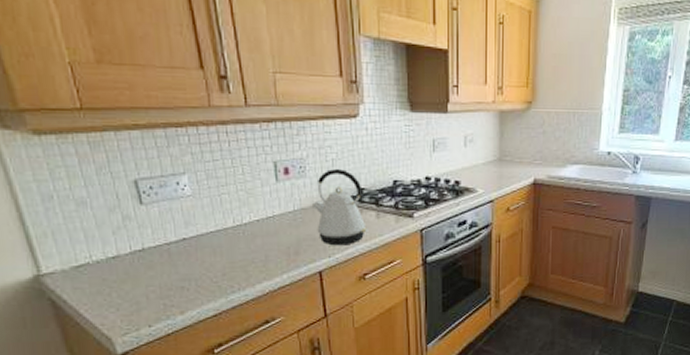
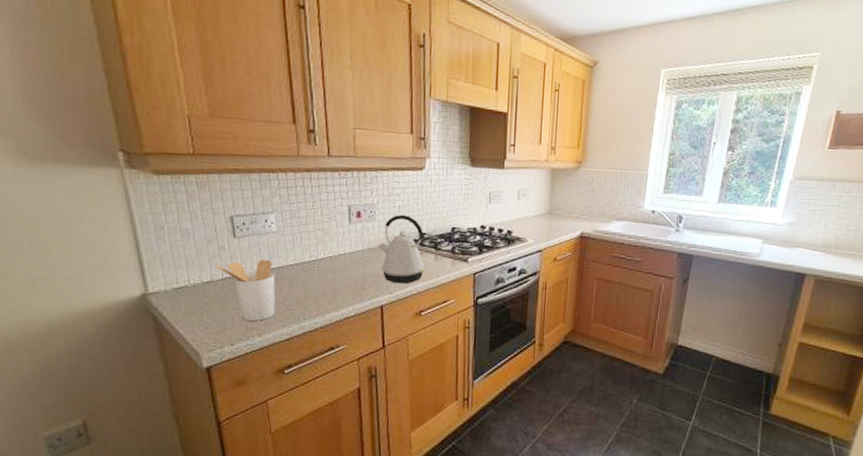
utensil holder: none [121,227,198,299] -> present [216,259,276,322]

